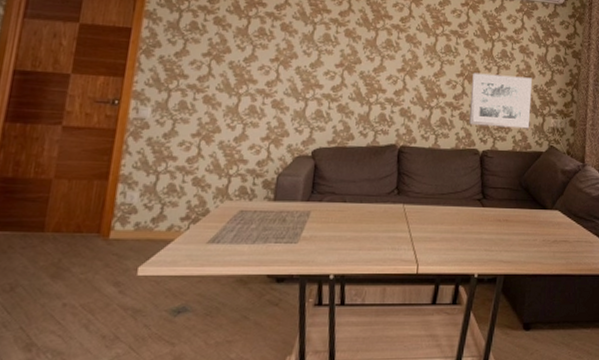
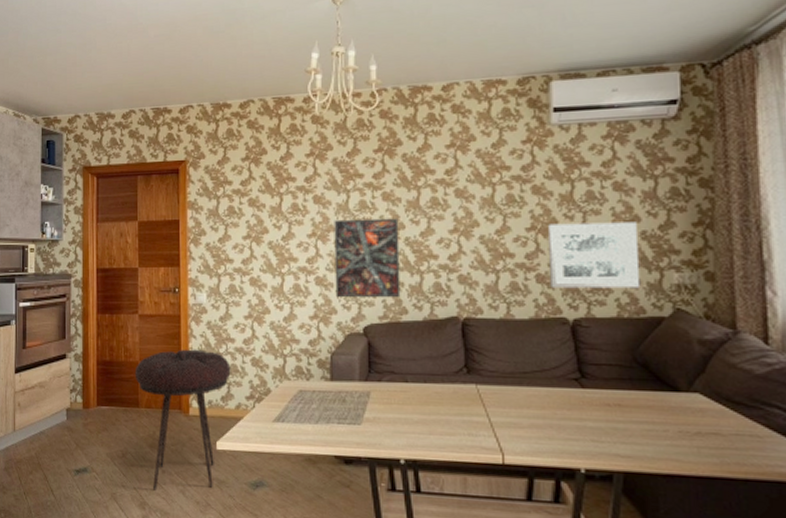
stool: none [44,166,169,328] -> present [134,349,231,491]
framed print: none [290,48,357,125] -> present [334,218,401,298]

